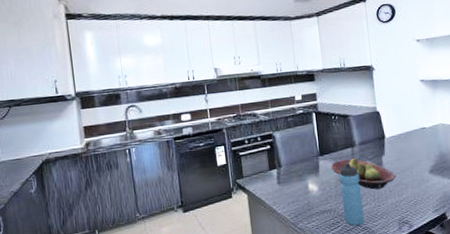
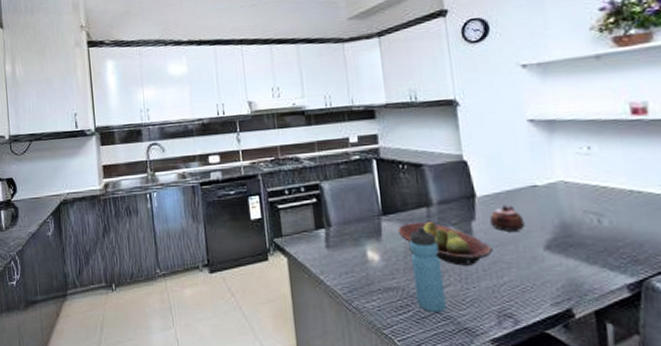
teapot: none [394,142,417,162] -> present [490,205,525,232]

